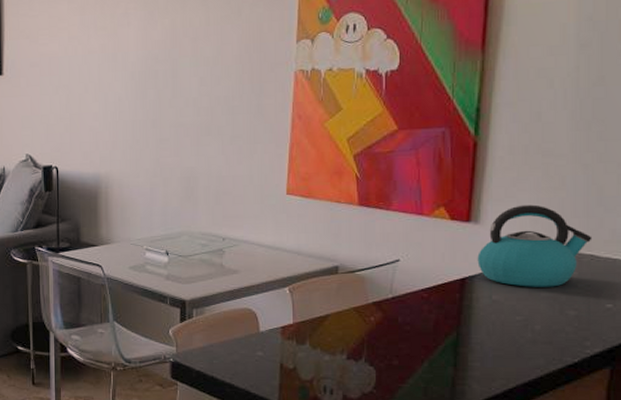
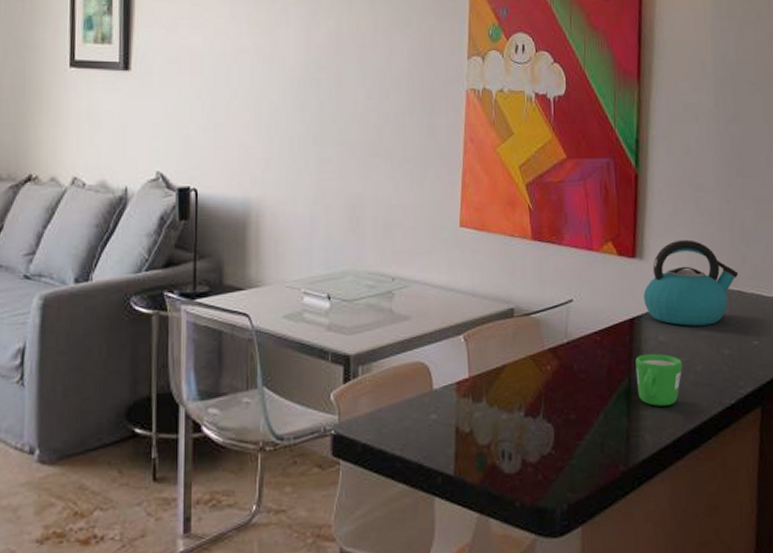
mug: none [465,311,519,360] -> present [635,353,683,406]

